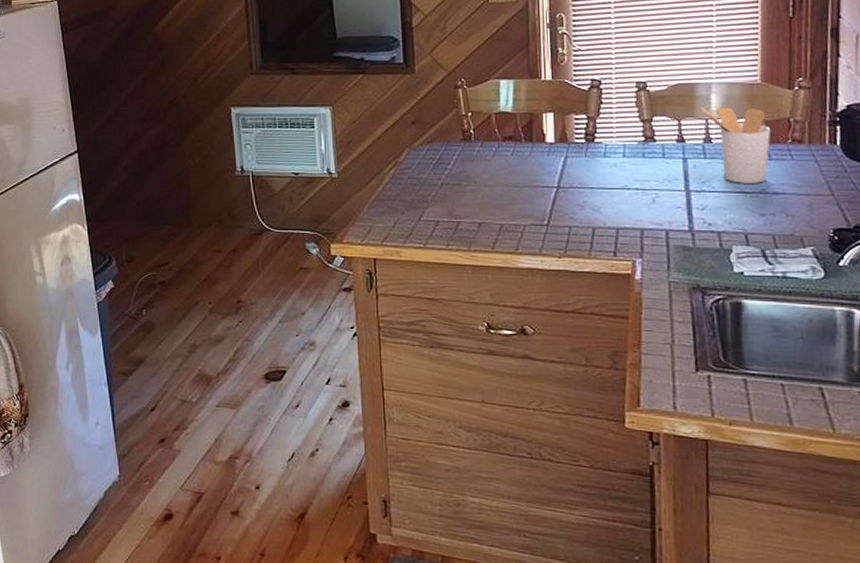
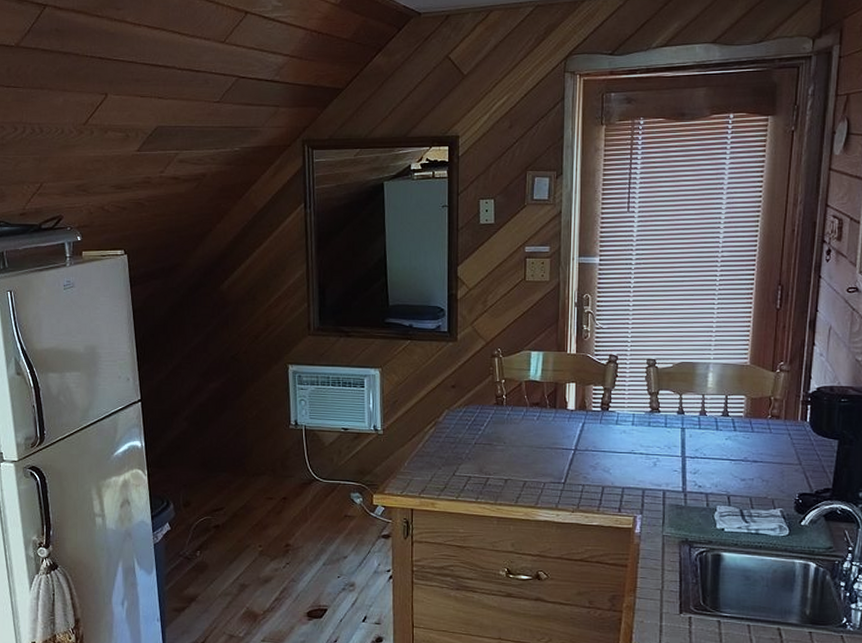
utensil holder: present [700,106,771,184] -> none [699,383,755,452]

